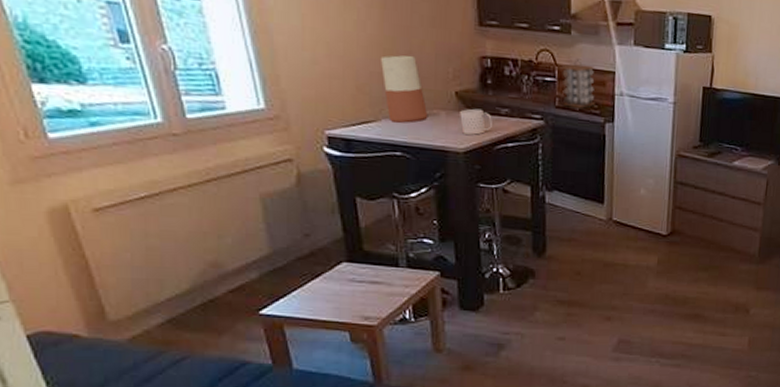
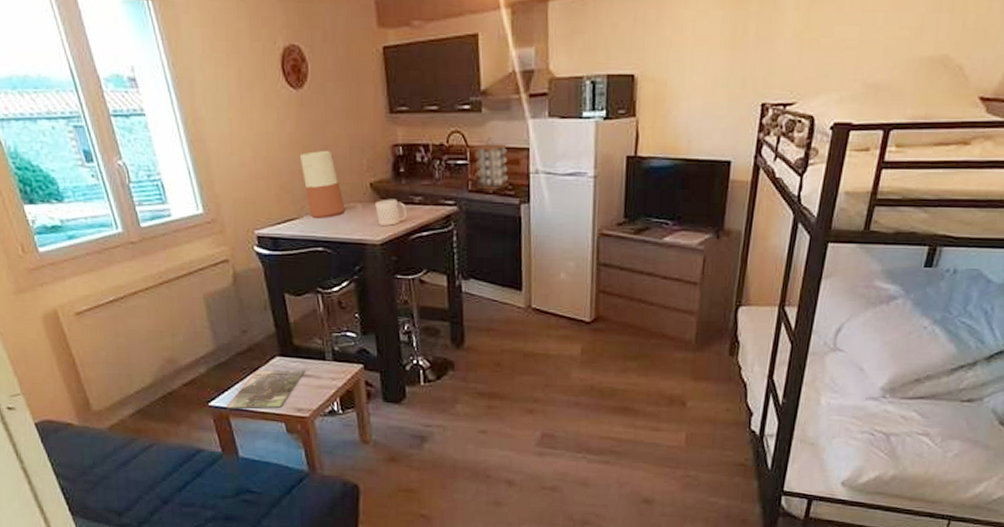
magazine: none [280,275,375,318] -> present [225,369,305,409]

